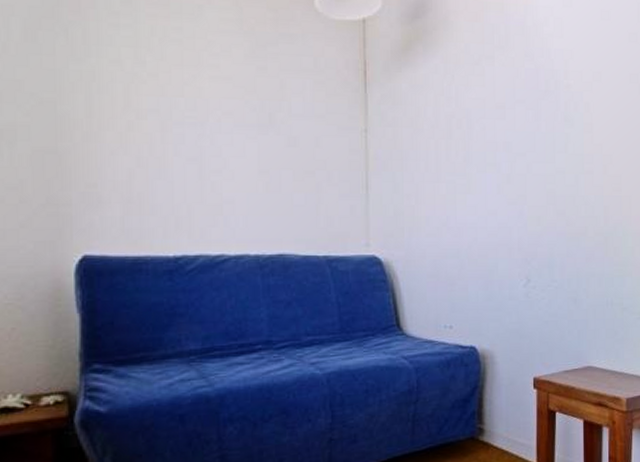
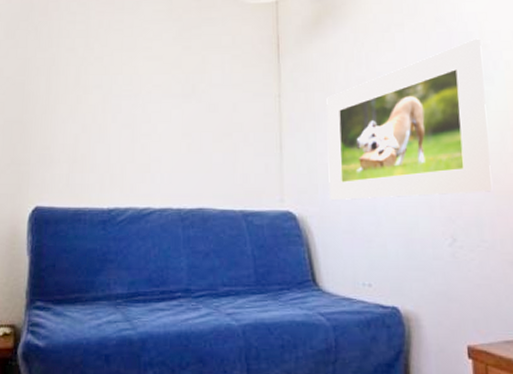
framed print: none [414,77,566,245] -> present [326,38,493,201]

